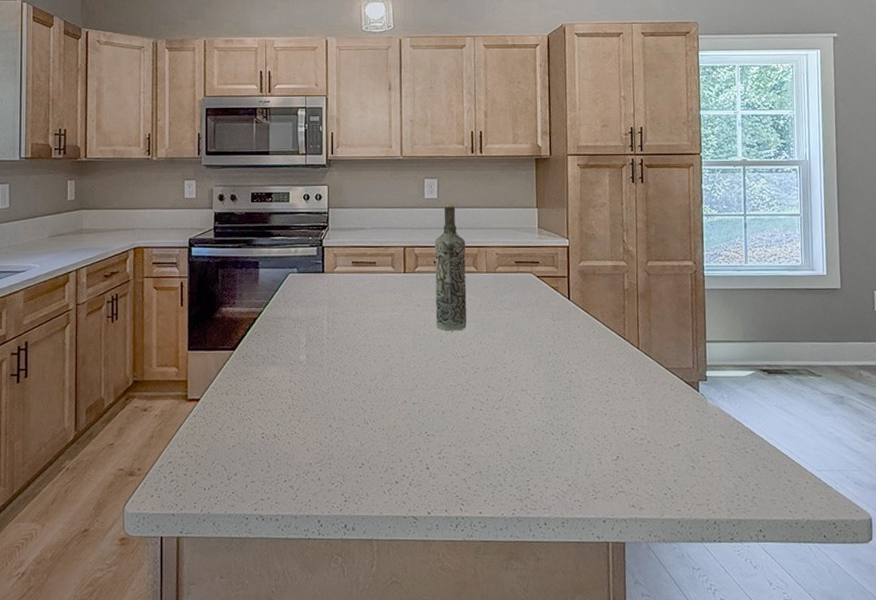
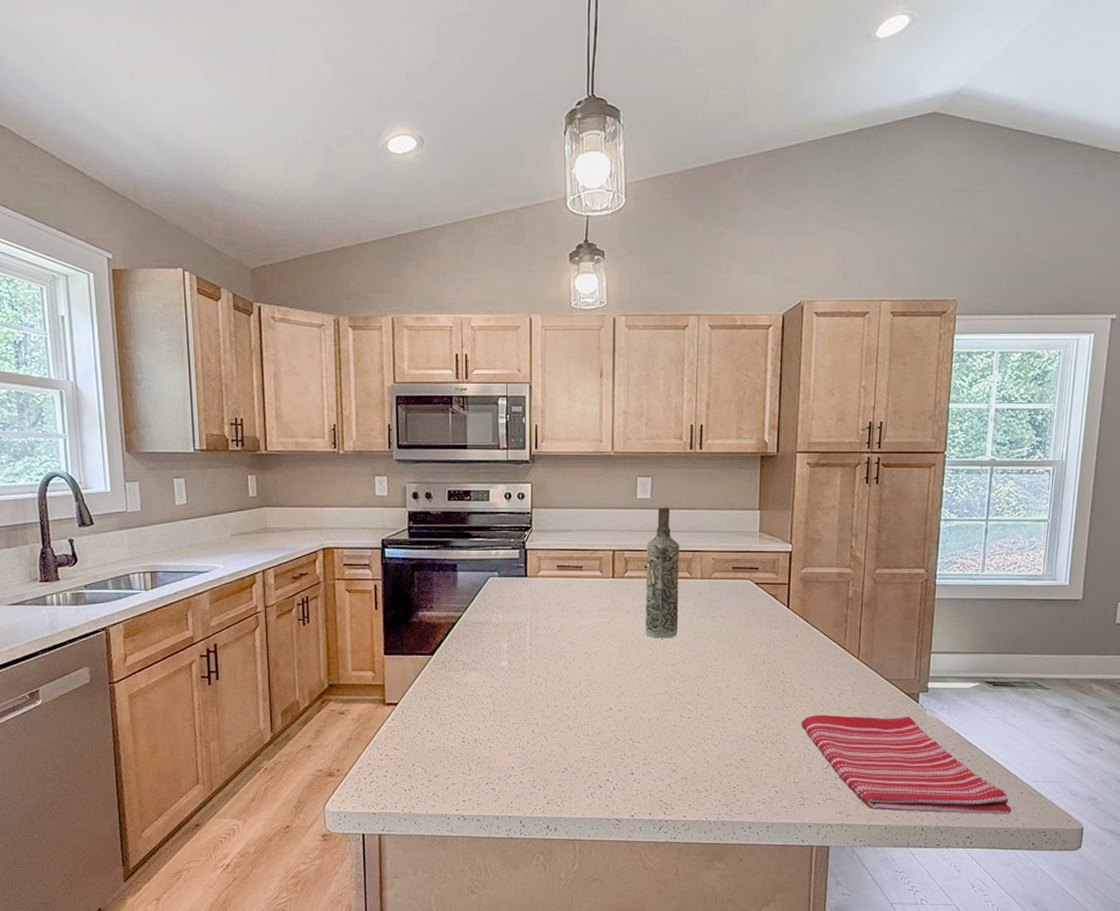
dish towel: none [588,404,800,506] -> present [801,714,1012,815]

